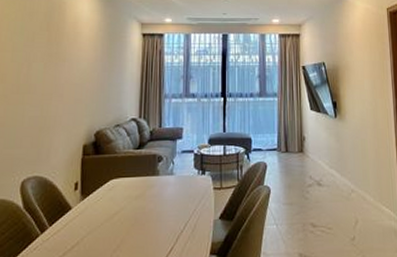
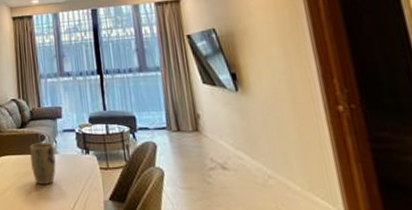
plant pot: none [145,164,171,207] -> present [30,142,56,184]

